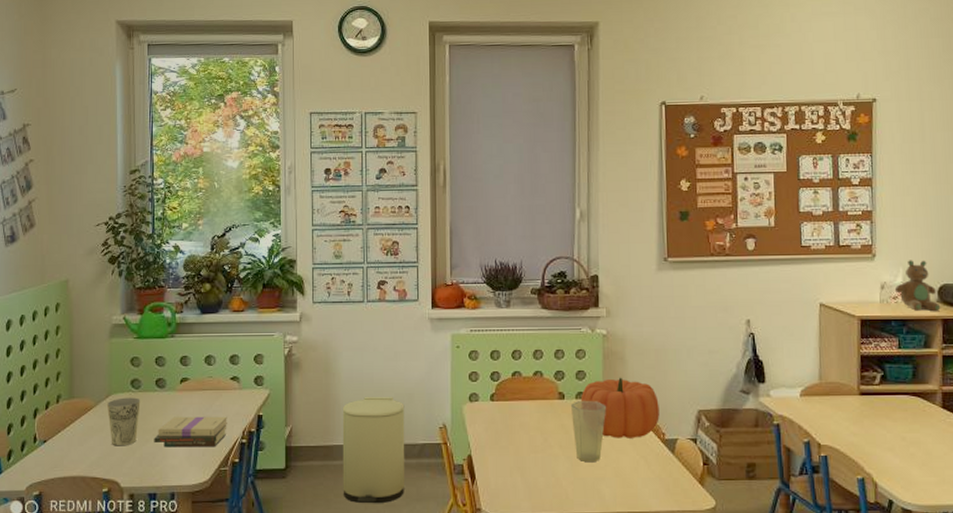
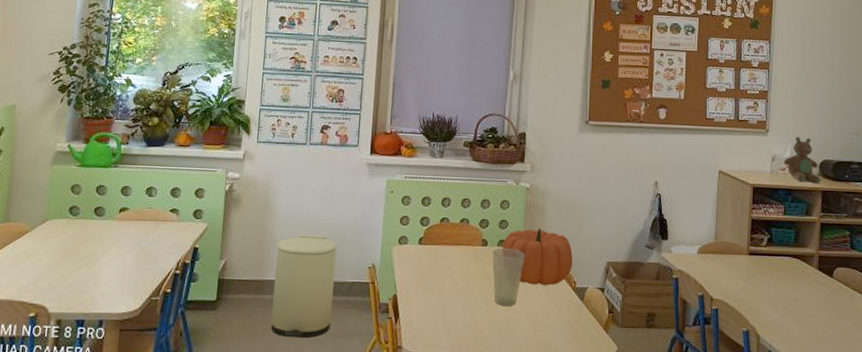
cup: present [107,397,141,446] -> none [42,224,78,272]
books: present [154,416,227,448] -> none [87,245,163,277]

